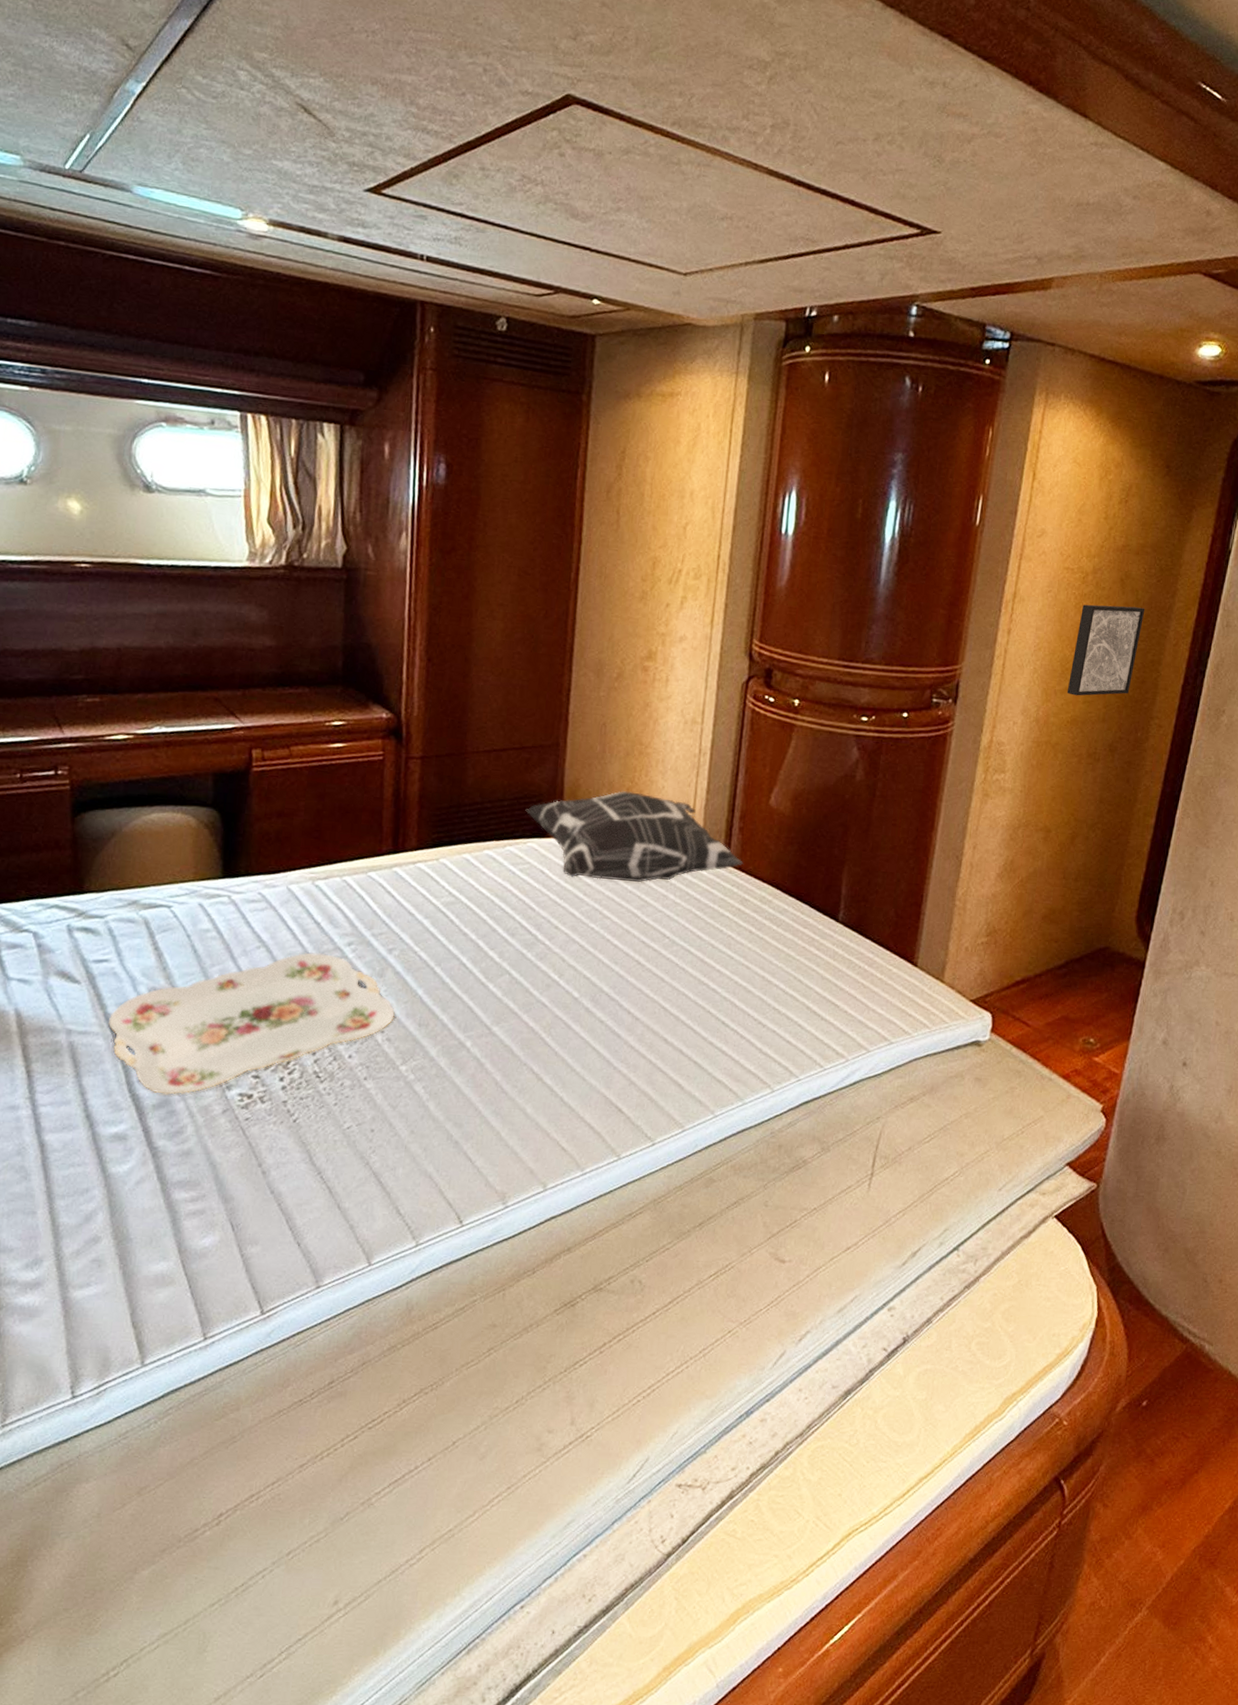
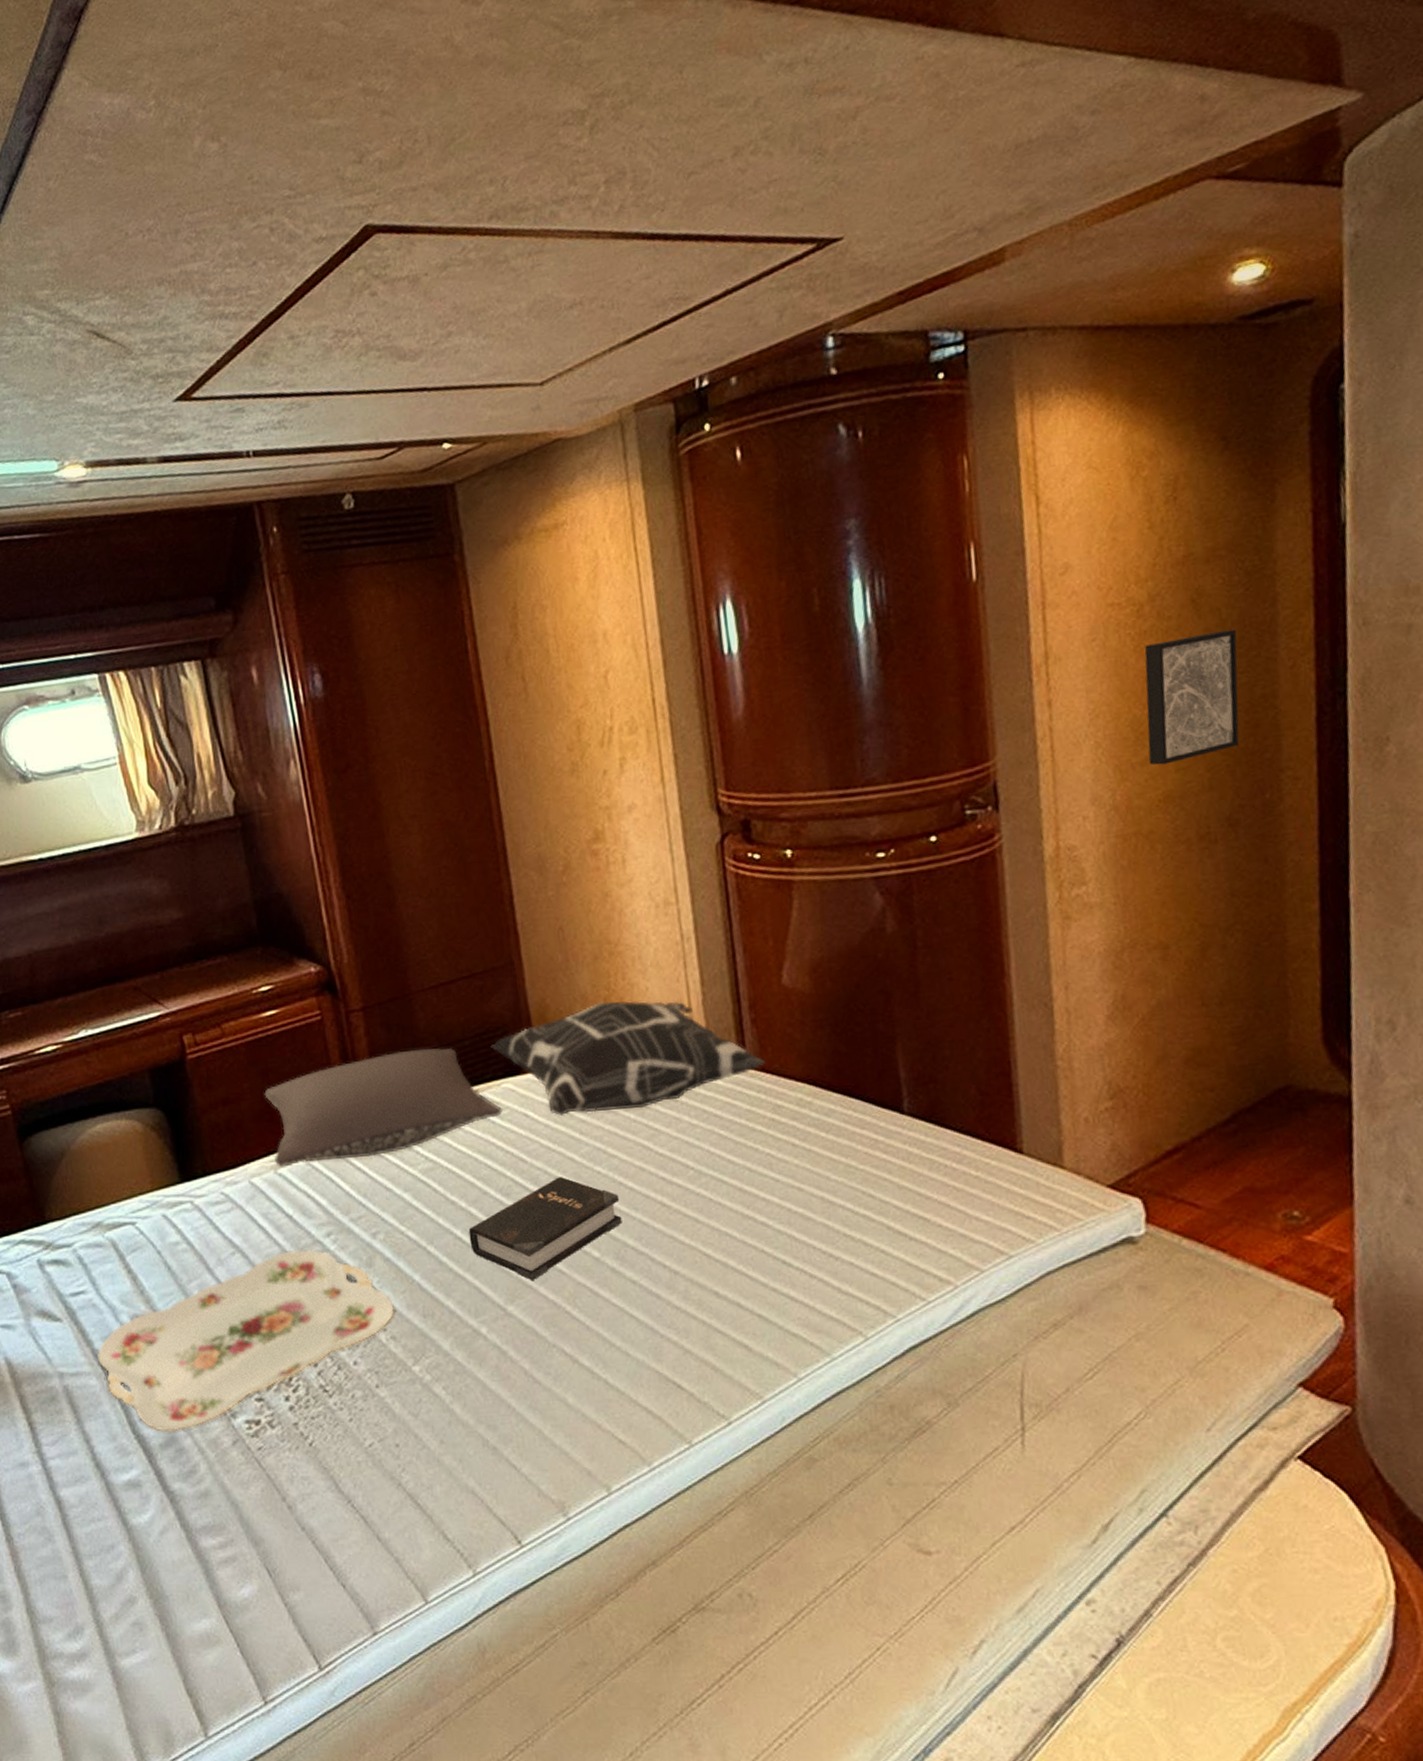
pillow: none [314,799,523,885] -> present [264,1047,502,1167]
hardback book: none [472,927,605,1008] -> present [468,1177,622,1280]

